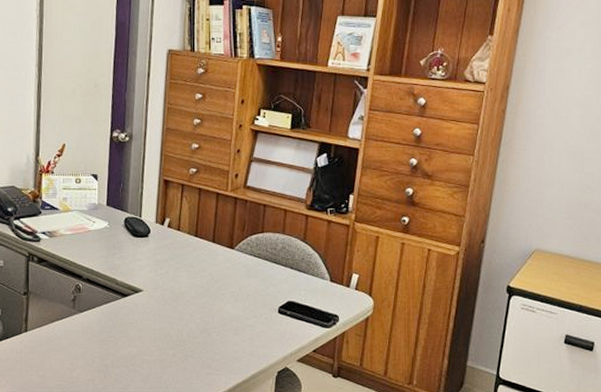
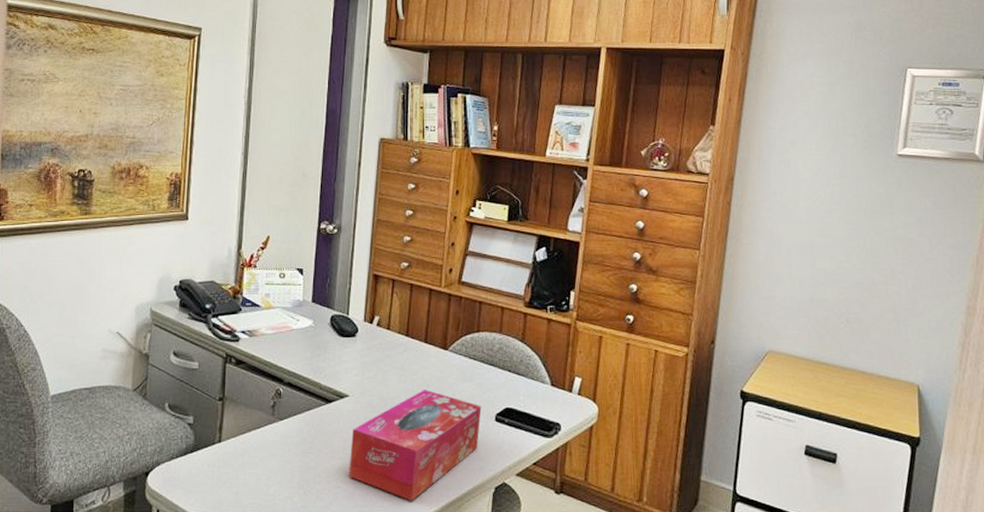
tissue box: none [144,285,266,384] -> present [349,390,482,501]

